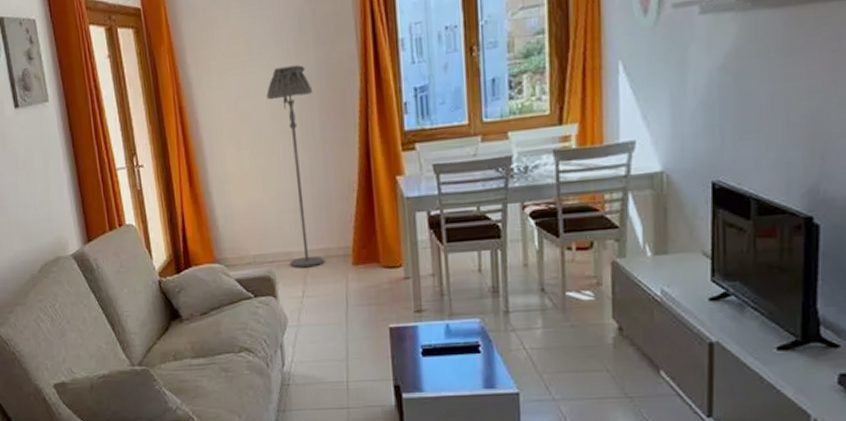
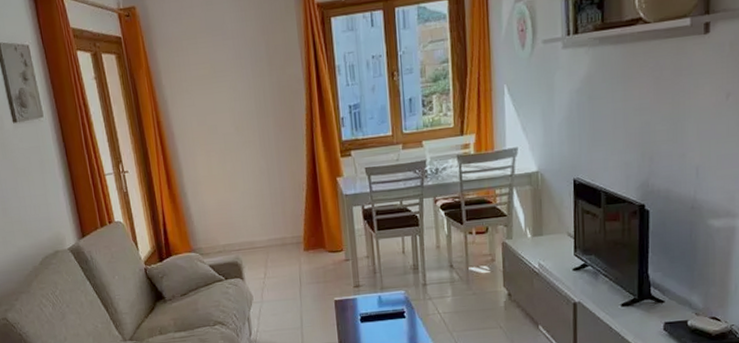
floor lamp: present [266,65,325,267] -> none [230,86,282,254]

